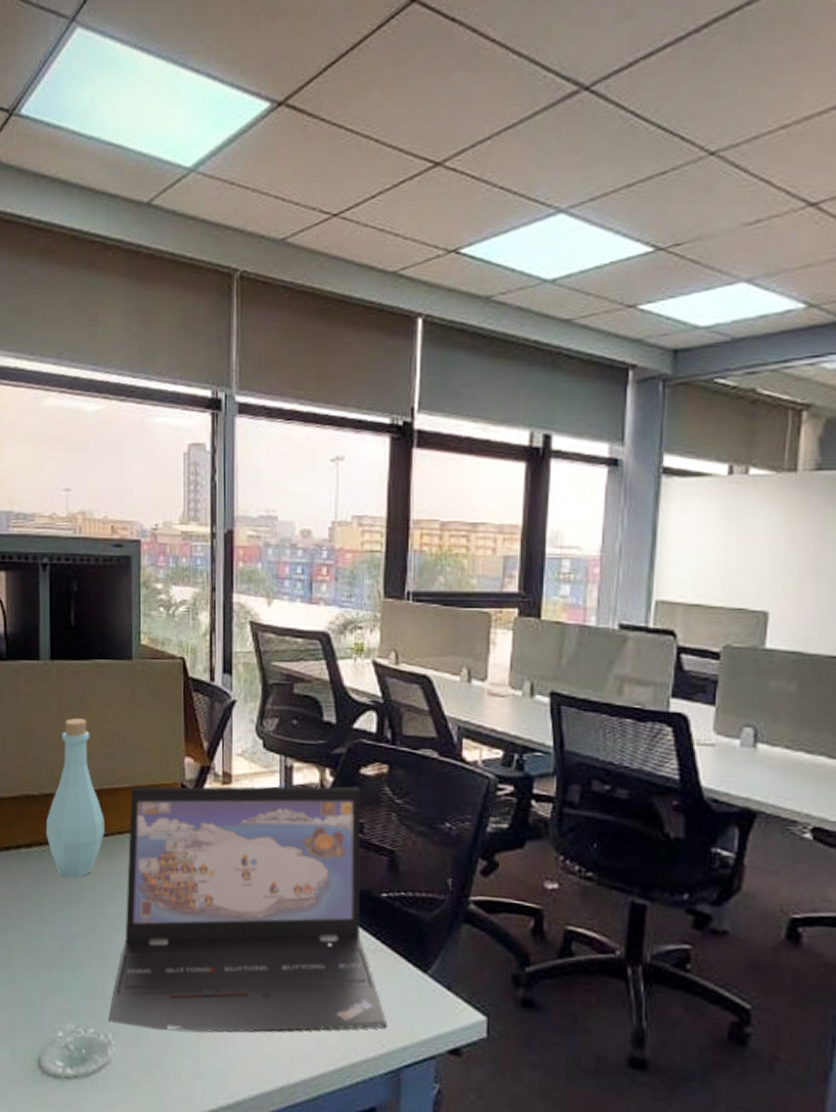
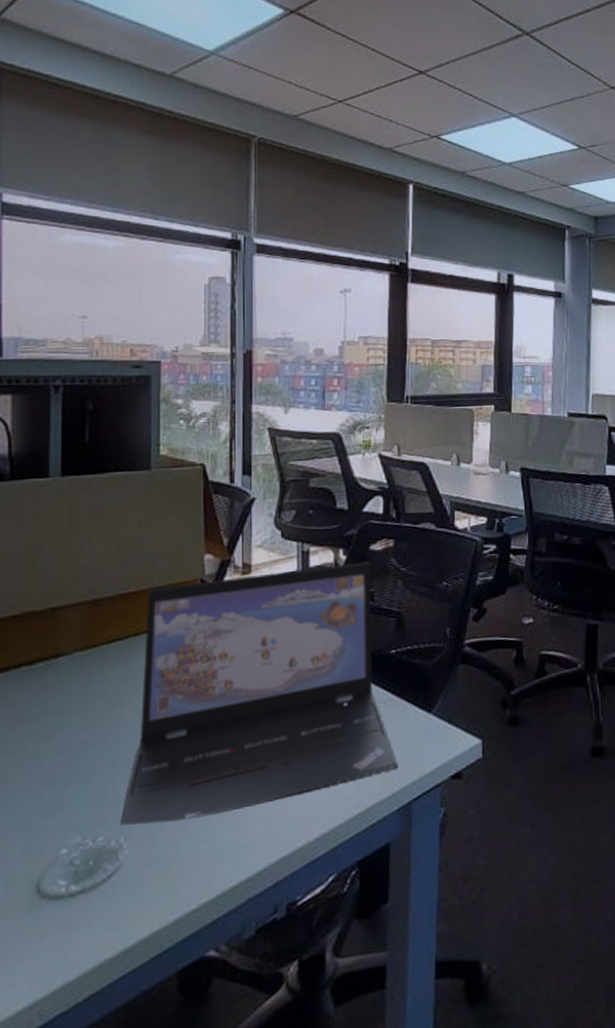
bottle: present [45,718,105,878] -> none [51,530,119,688]

